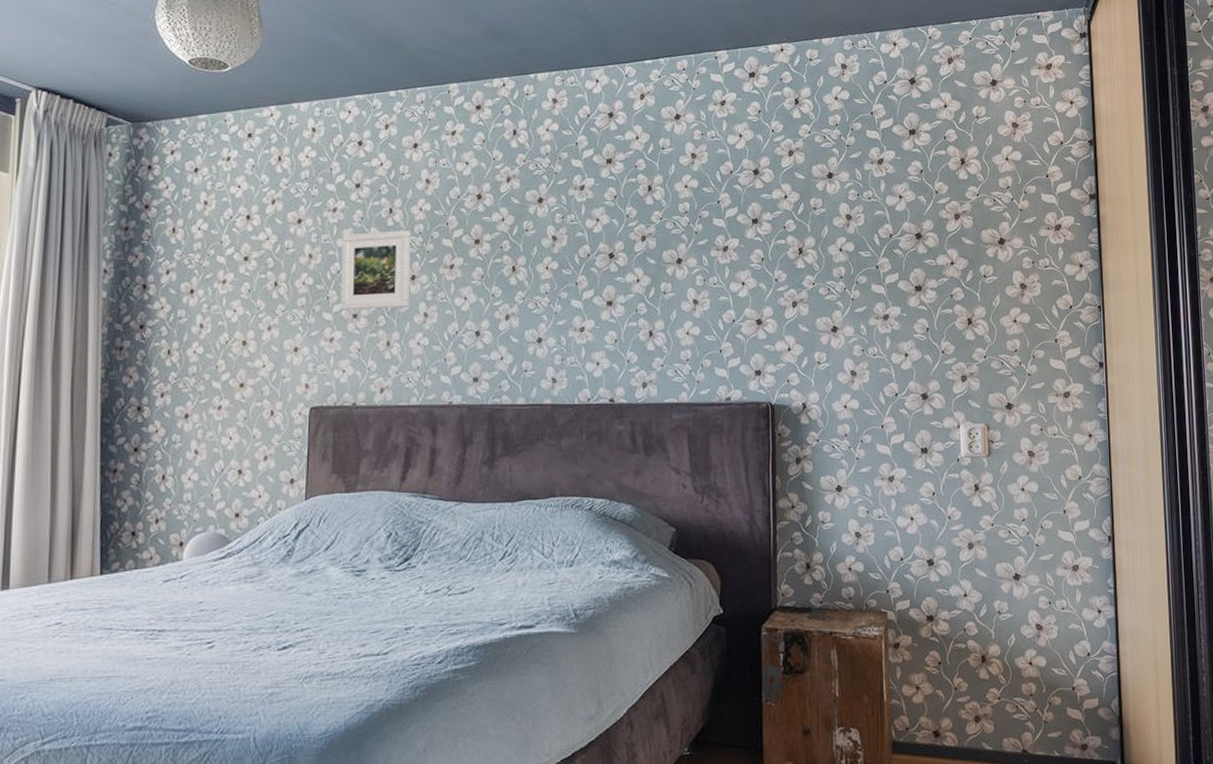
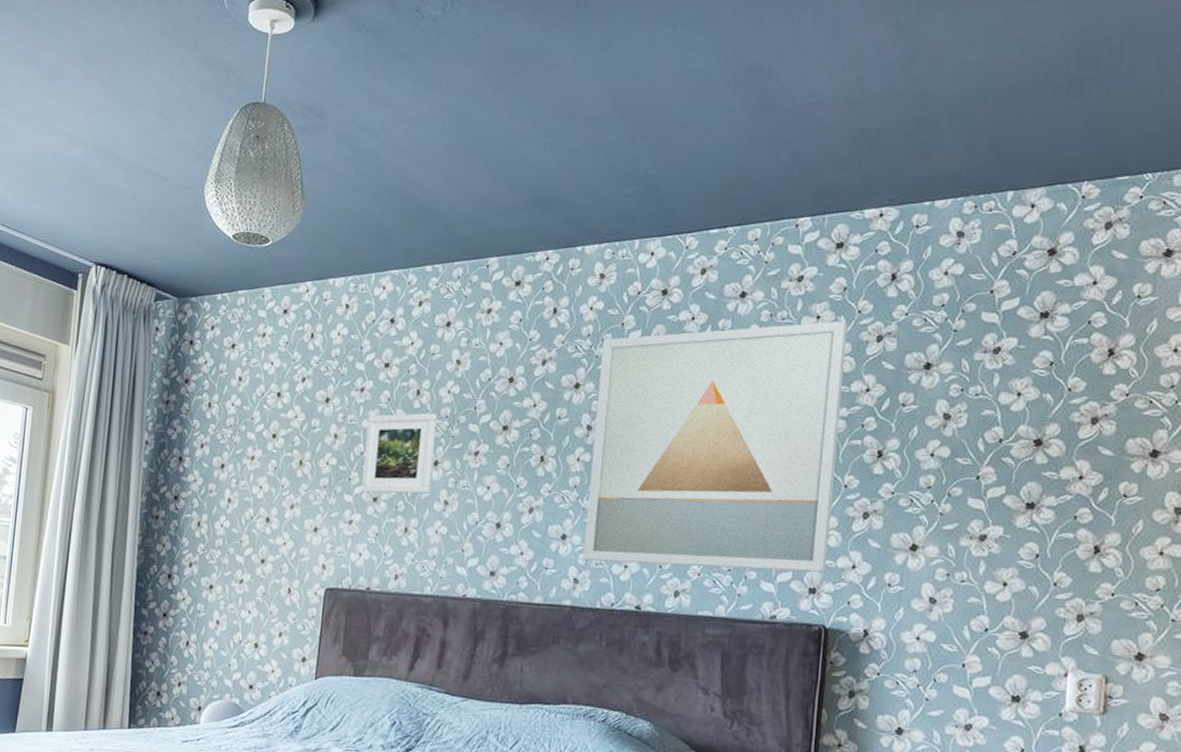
wall art: none [559,138,767,361] -> present [583,320,848,573]

